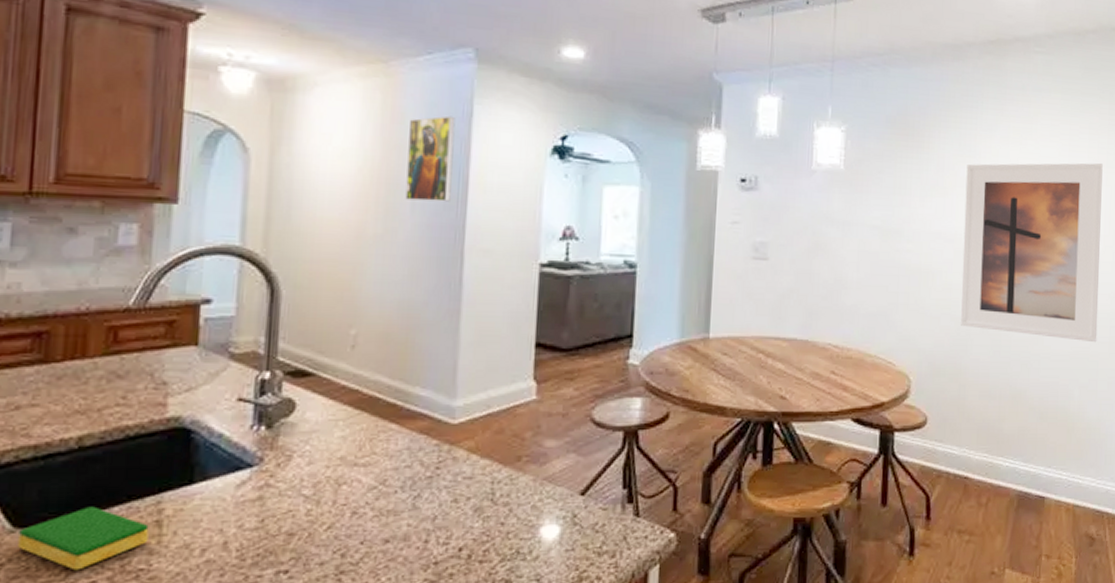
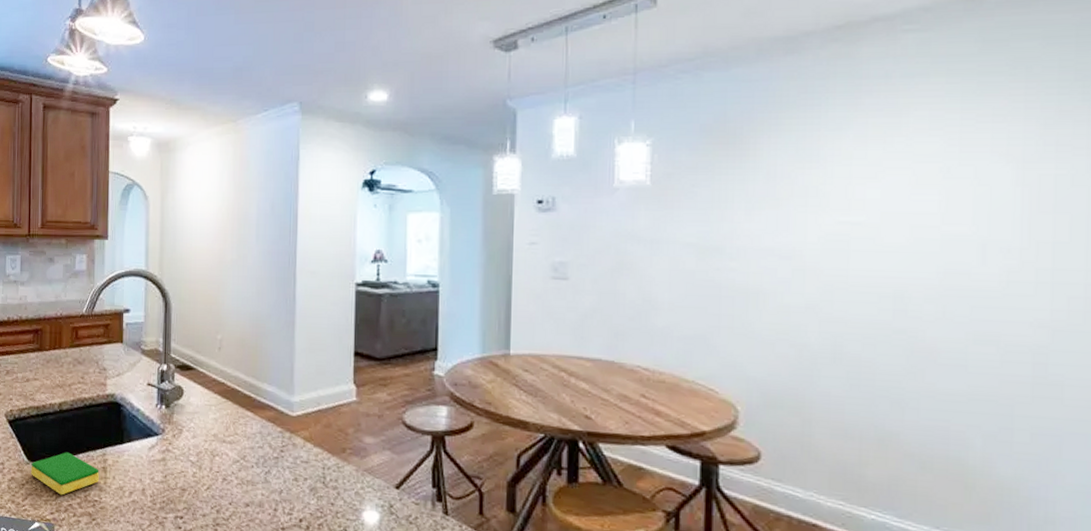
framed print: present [405,116,456,202] -> none [252,160,286,232]
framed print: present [960,162,1103,343] -> none [802,157,1016,382]

